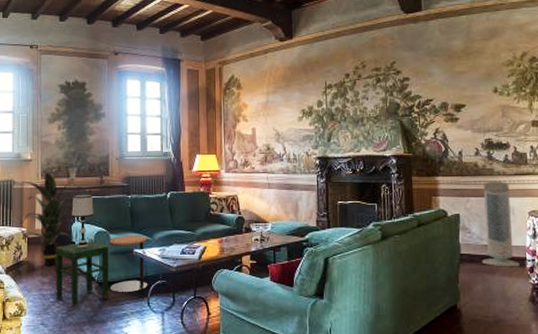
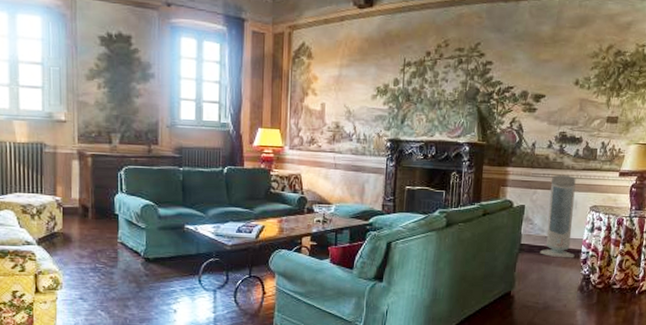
indoor plant: present [21,172,73,266] -> none [55,136,116,238]
stool: present [55,241,109,307] -> none [95,214,156,282]
table lamp: present [72,194,94,248] -> none [114,163,140,222]
side table: present [110,236,148,293] -> none [158,210,201,270]

